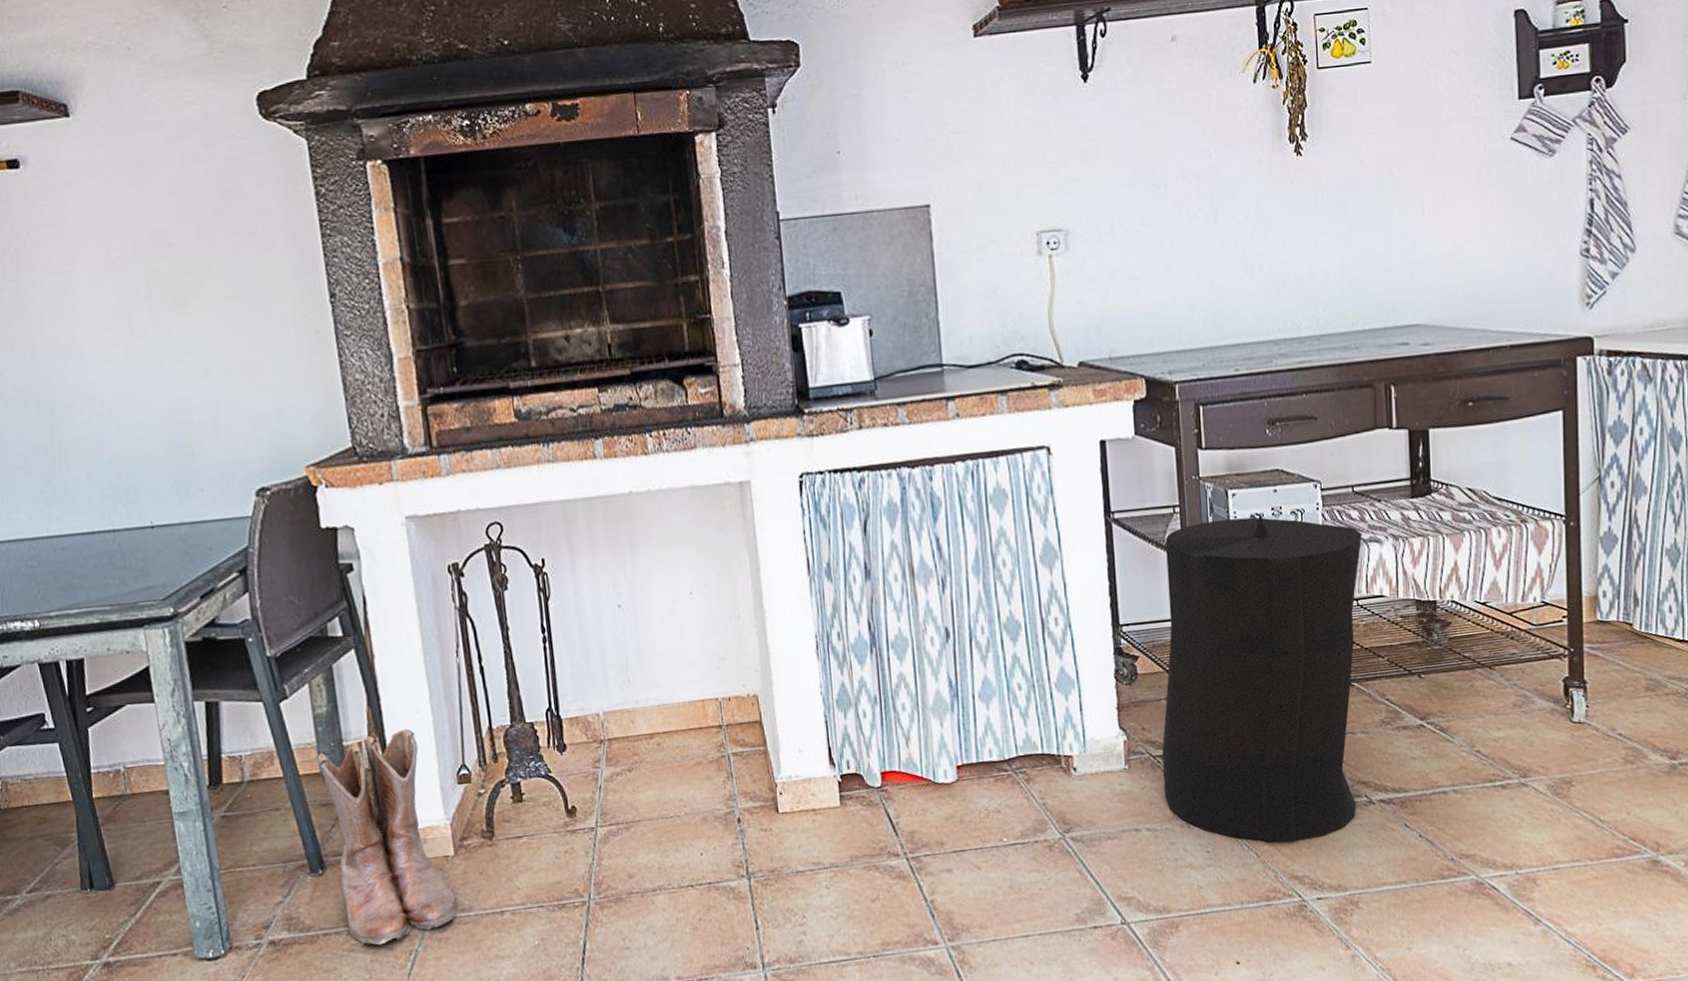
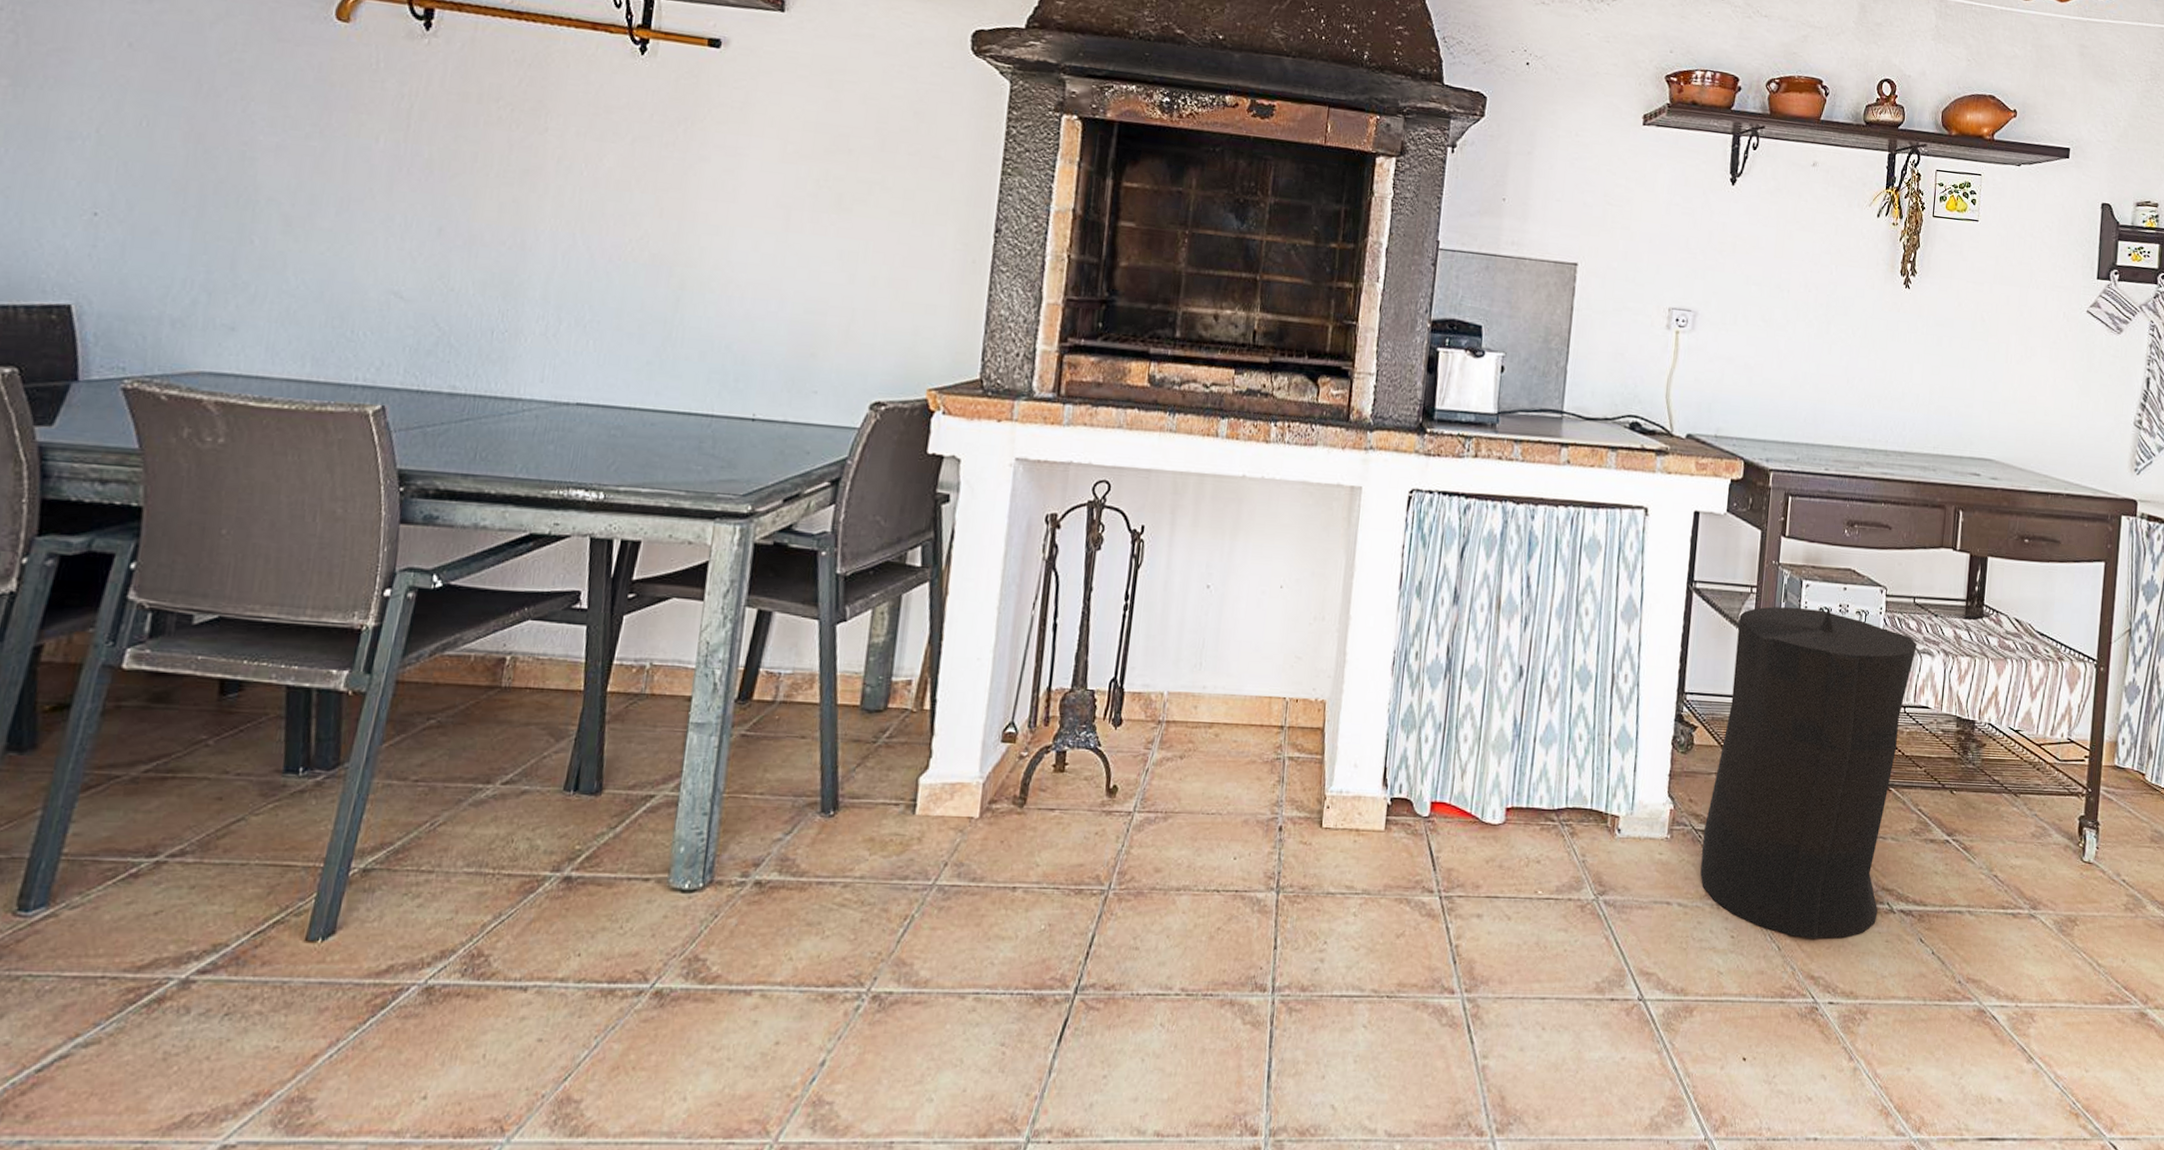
boots: present [315,728,457,945] -> none [845,674,970,904]

